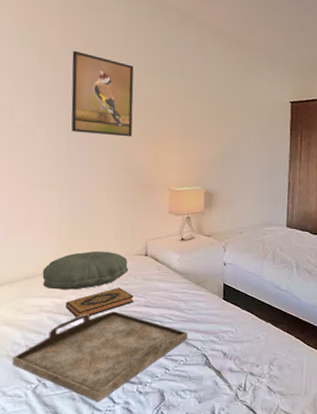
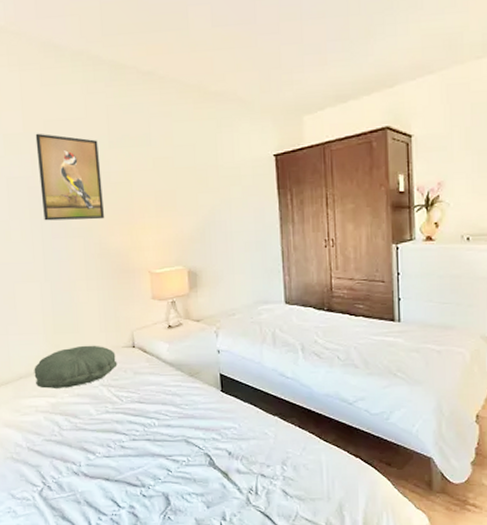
serving tray: present [12,311,188,403] -> none [16,409,187,506]
hardback book: present [66,287,134,318] -> none [60,383,126,417]

